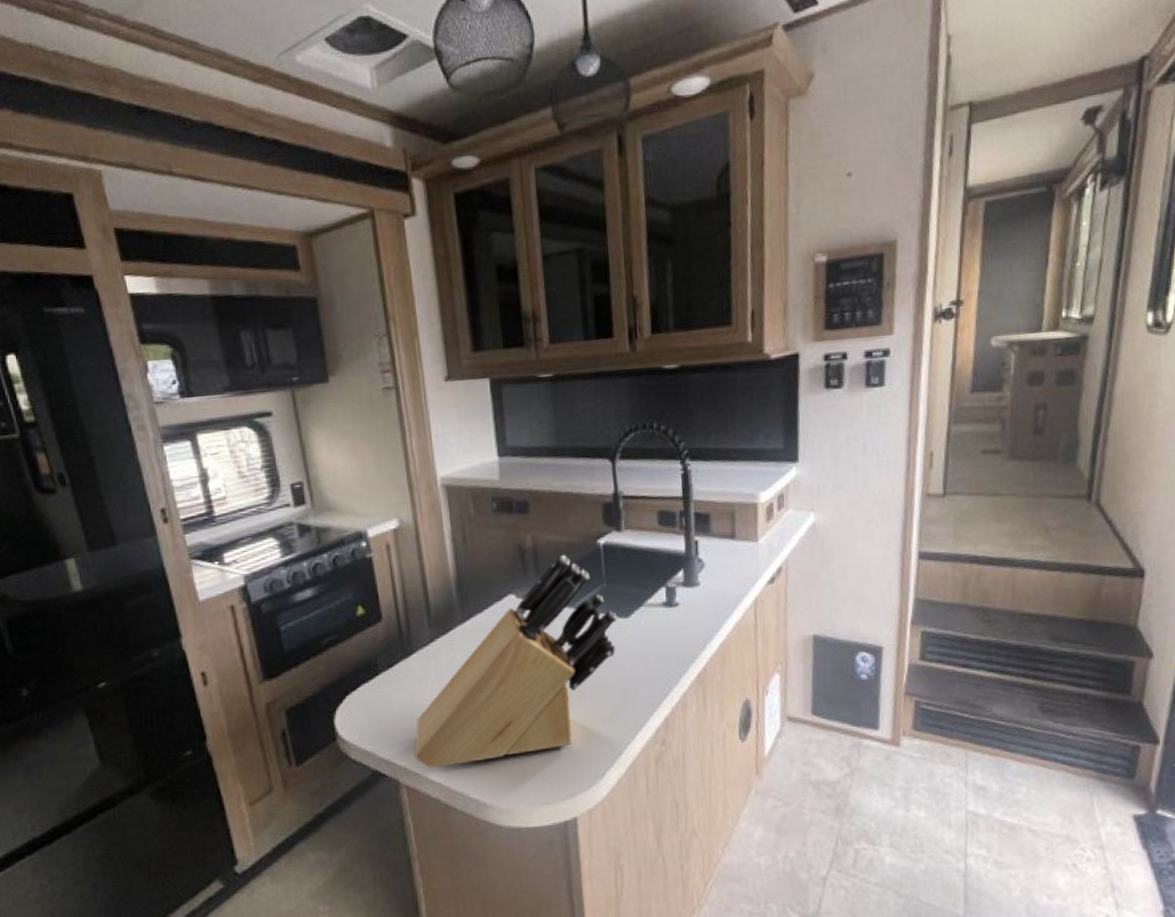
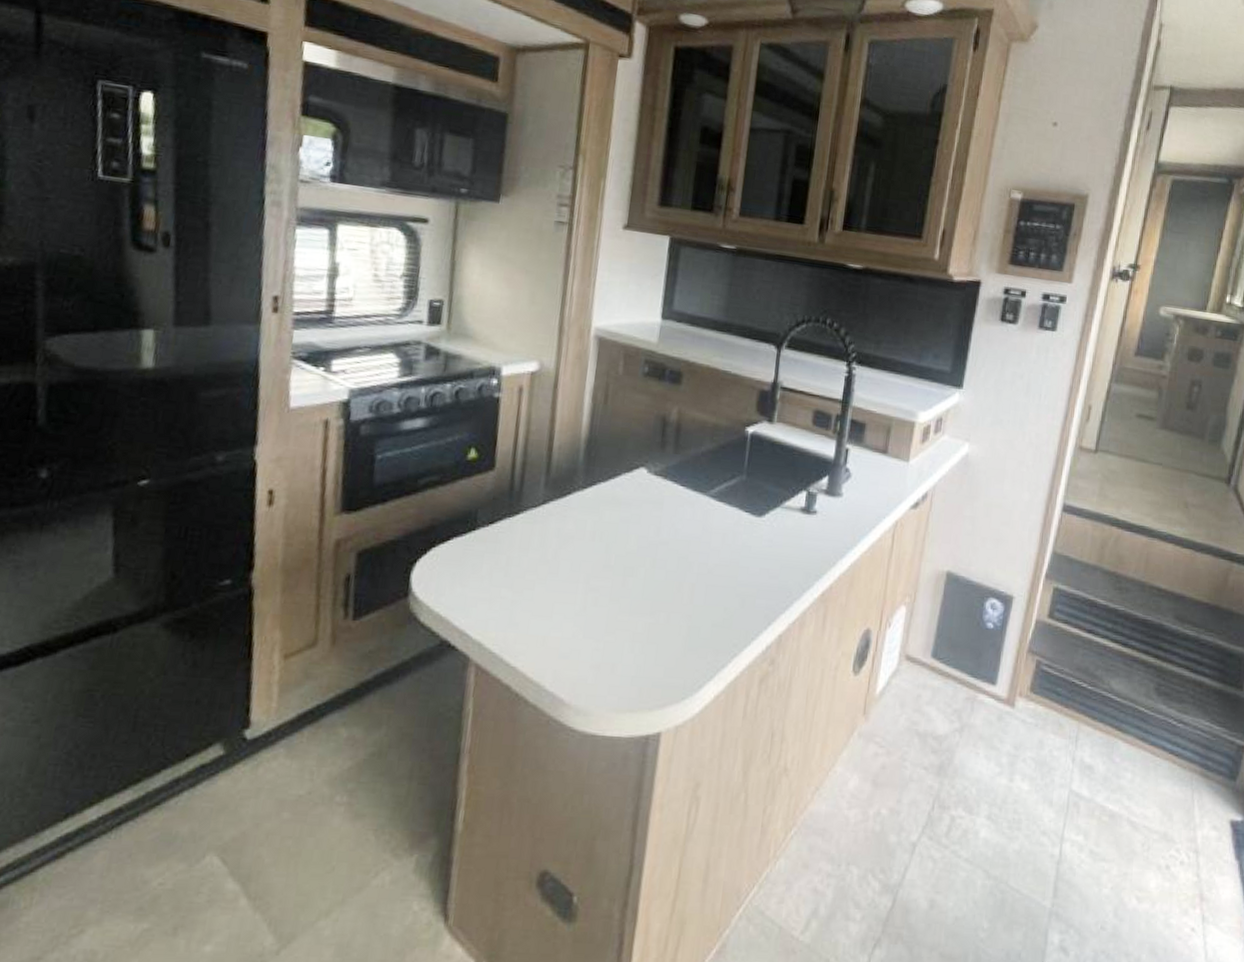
knife block: present [414,555,618,768] -> none [494,436,751,650]

